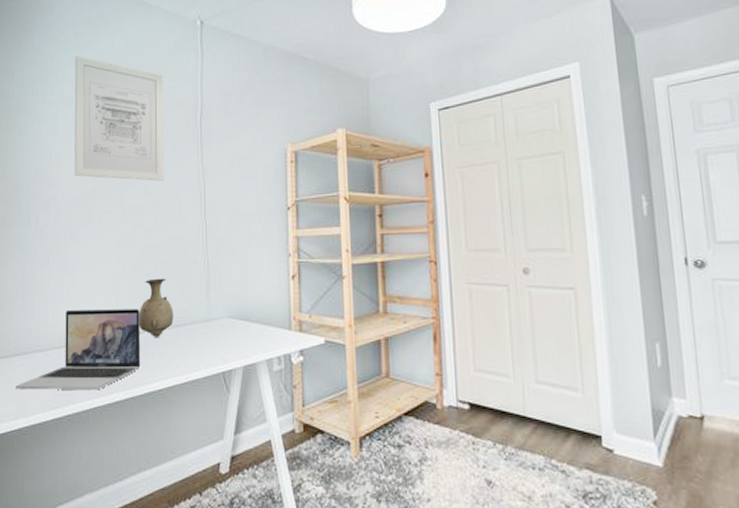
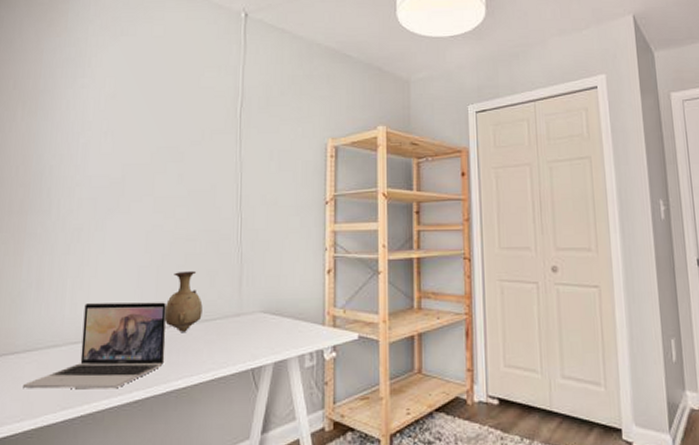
wall art: present [74,56,163,181] -> none [103,40,204,171]

